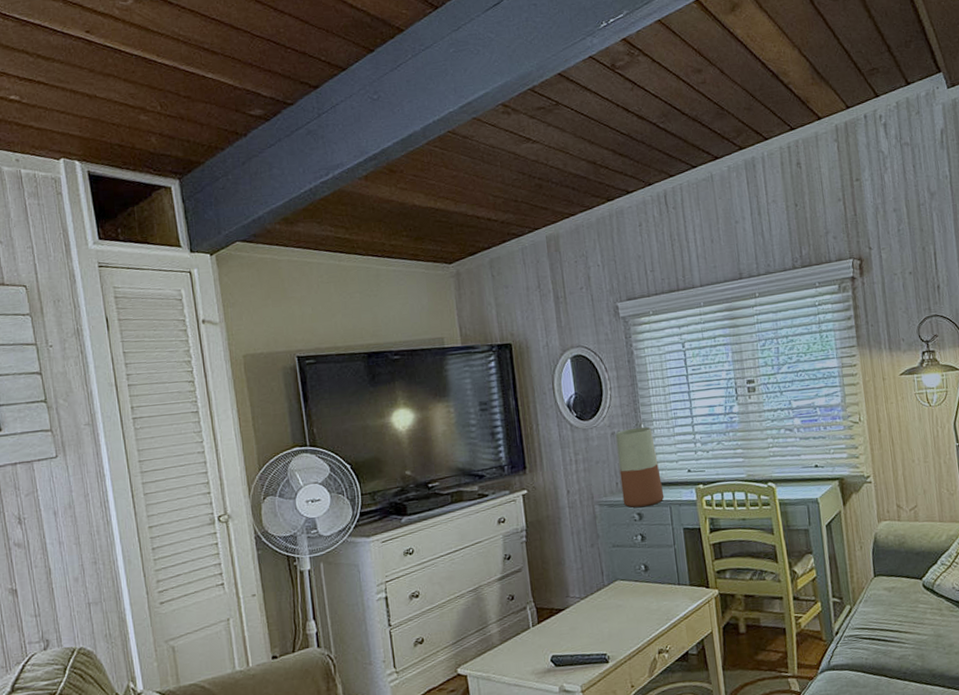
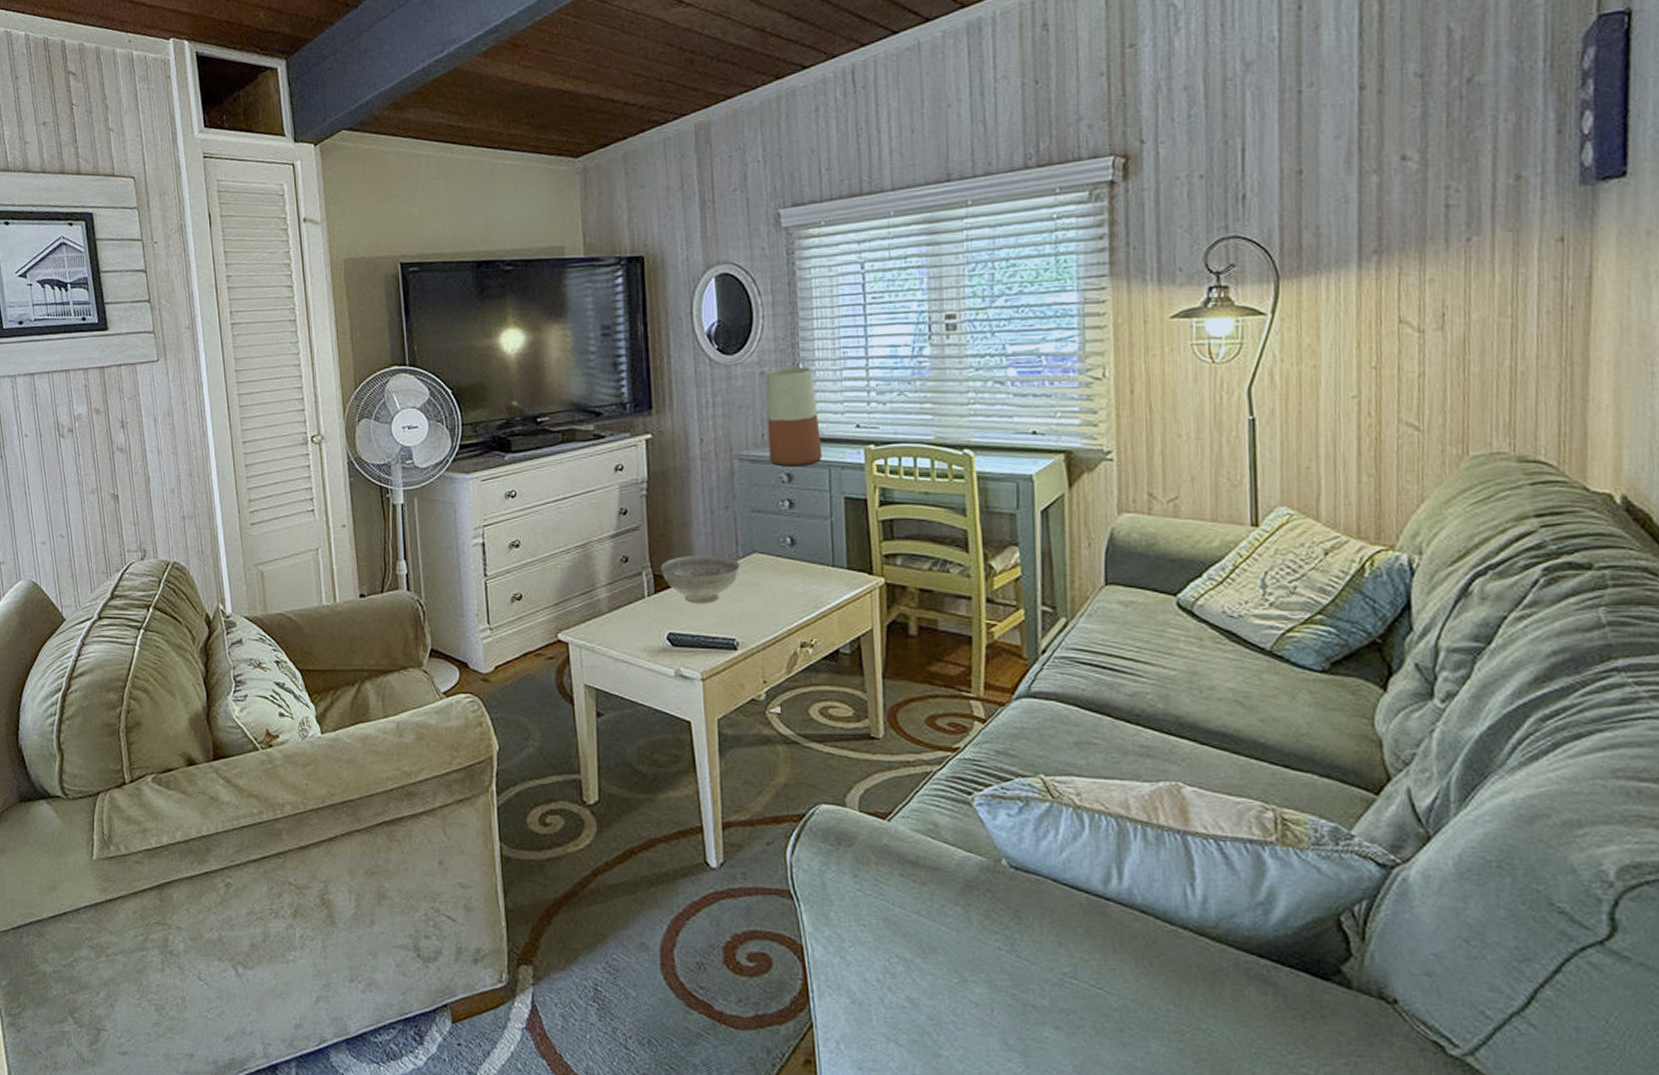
decorative bowl: none [541,586,607,628] -> present [660,554,741,603]

